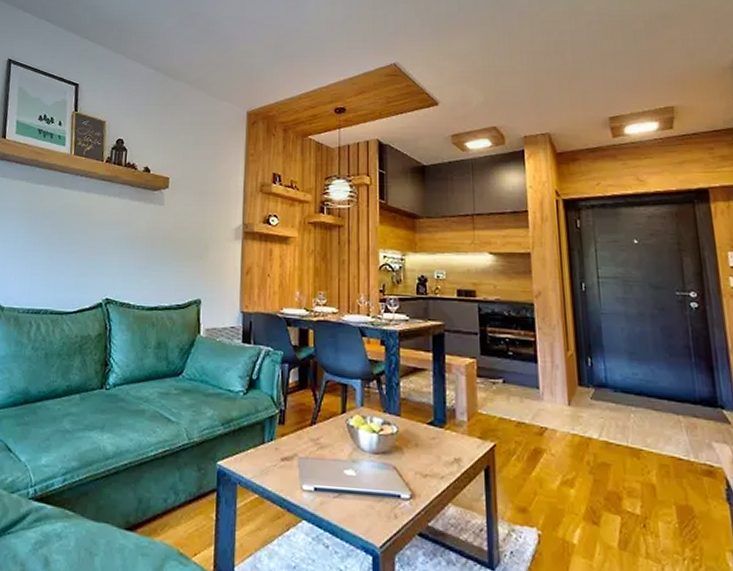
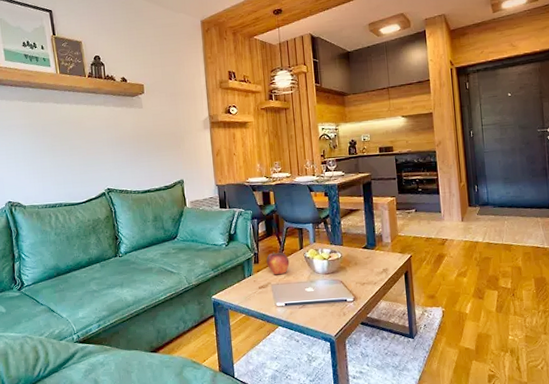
fruit: none [295,411,326,445] -> present [266,251,290,275]

